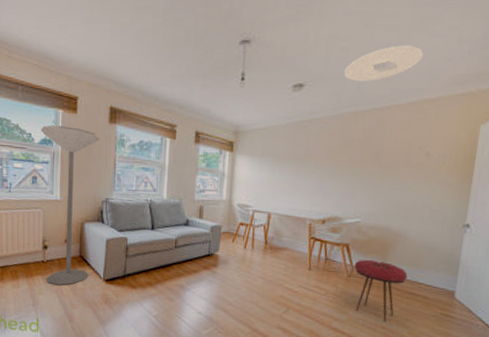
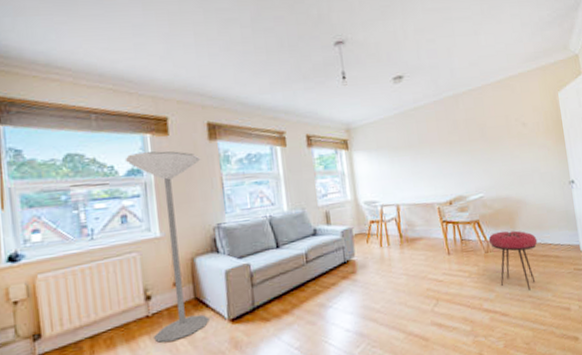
ceiling light: present [344,45,424,82] -> none [435,32,498,68]

